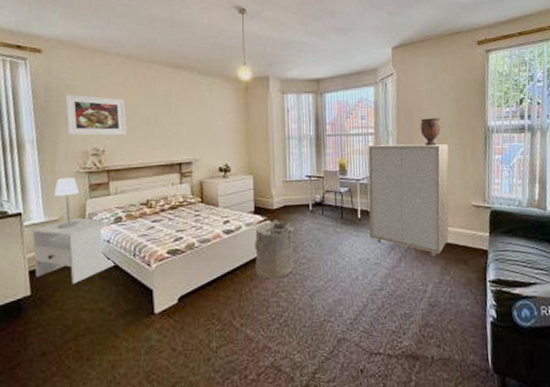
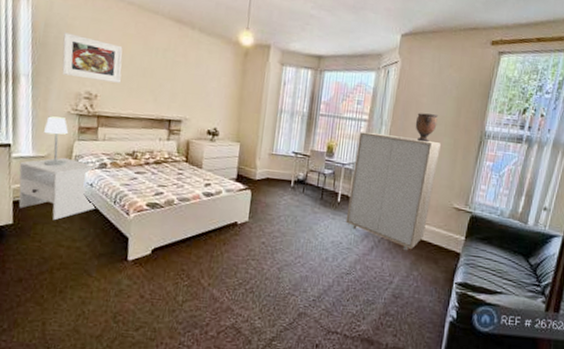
laundry hamper: present [254,219,294,279] -> none [229,190,273,247]

